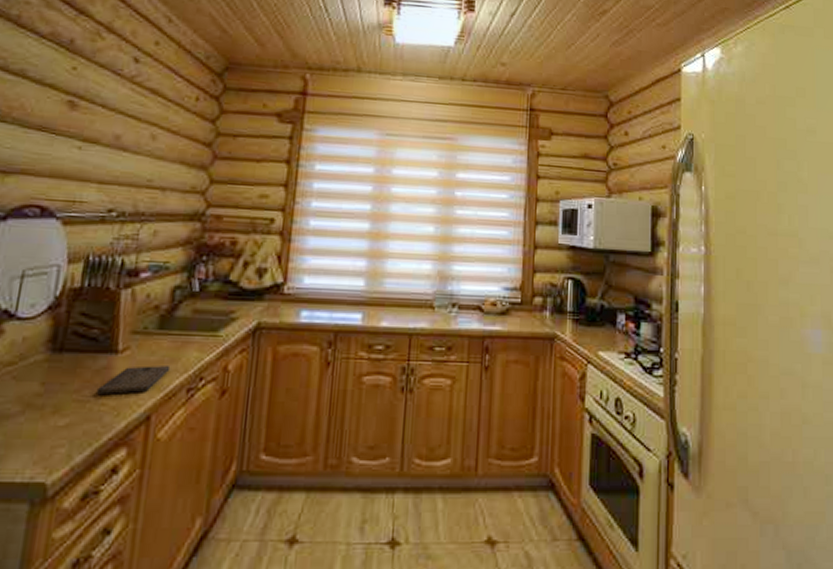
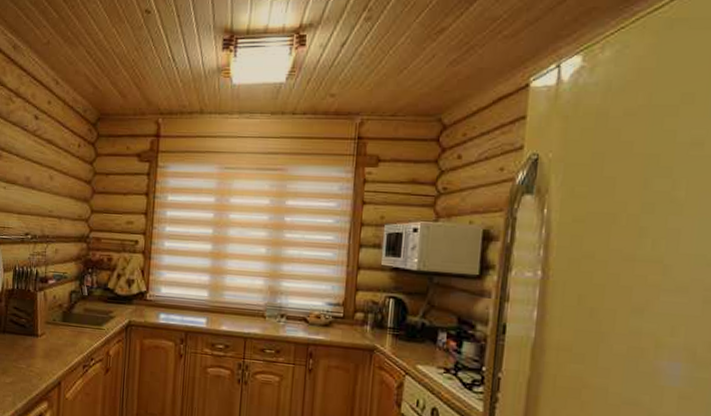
cutting board: present [95,365,171,394] -> none [26,346,72,365]

